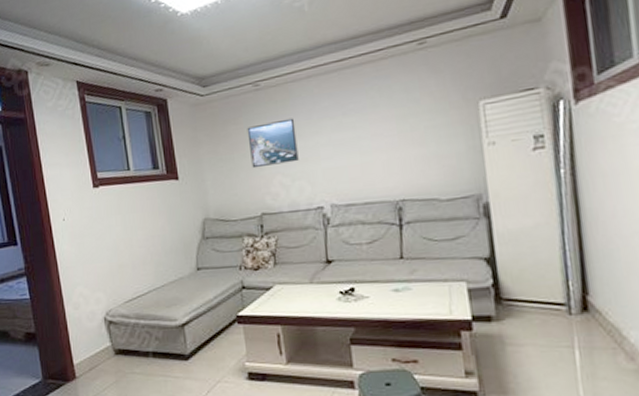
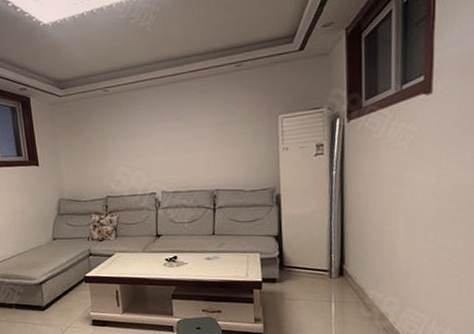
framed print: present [247,118,299,169] -> none [97,120,138,160]

